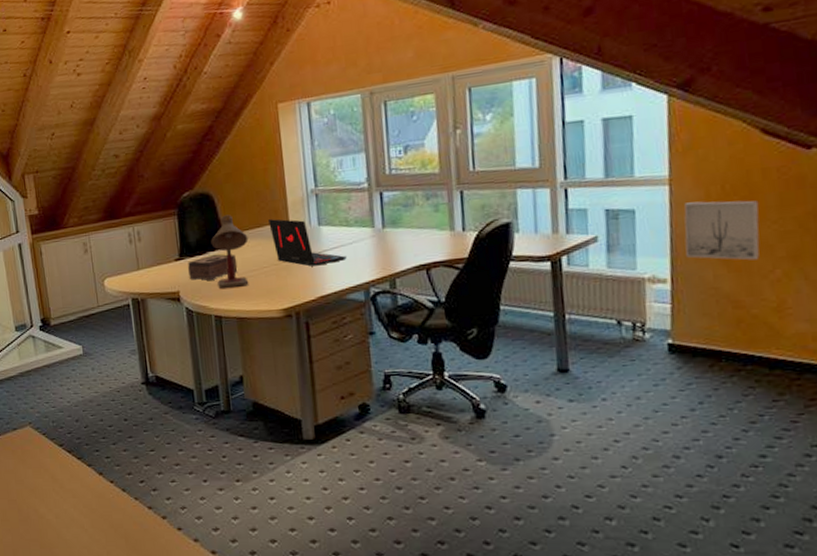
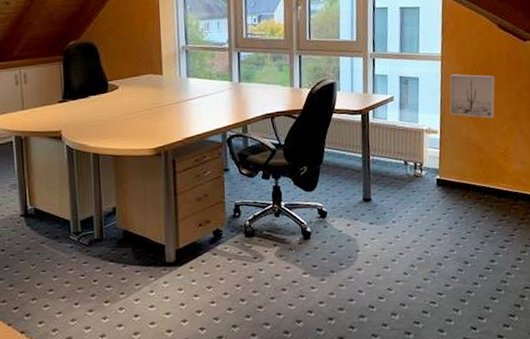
tissue box: present [187,254,238,280] -> none [70,98,116,121]
desk lamp: present [211,215,249,289] -> none [93,63,127,130]
laptop: present [268,219,347,266] -> none [145,69,209,112]

